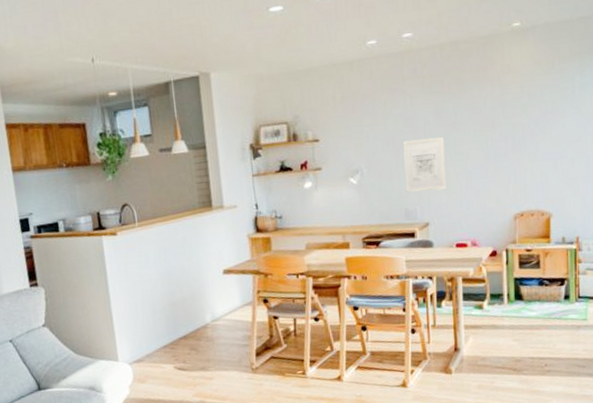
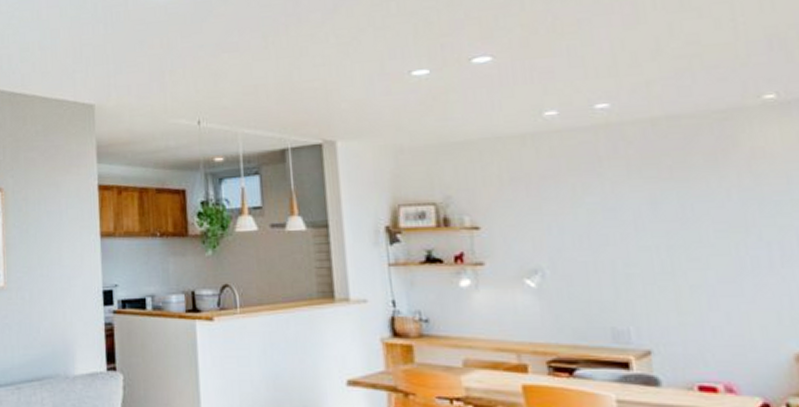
wall art: present [403,136,446,193] -> none [603,235,676,308]

